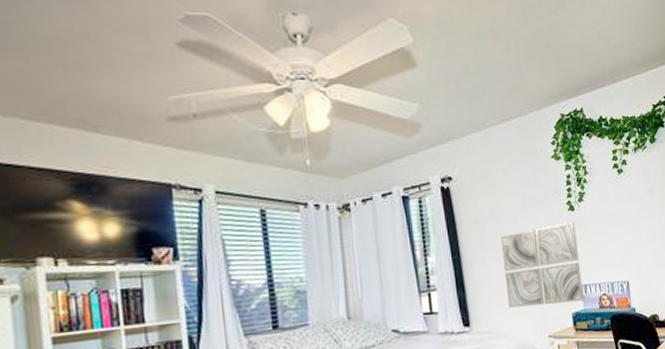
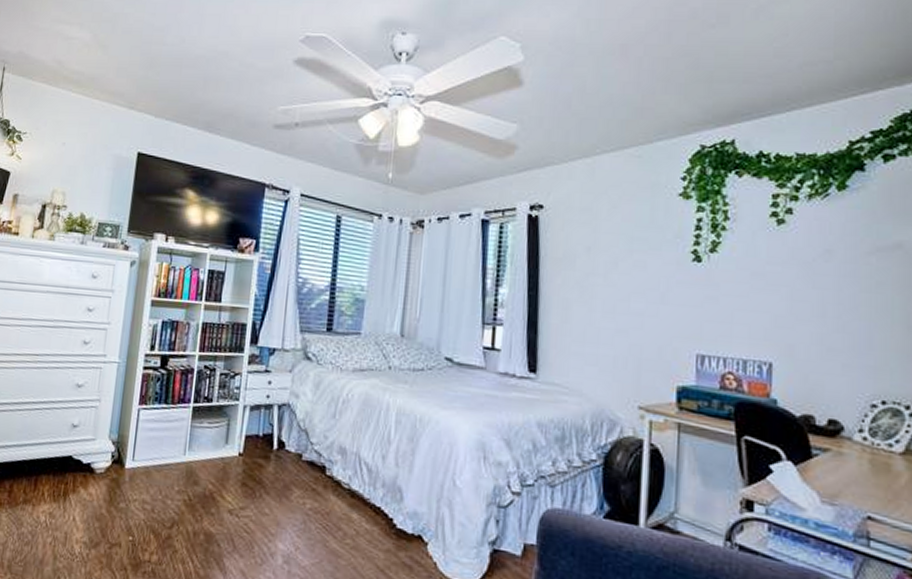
wall art: present [500,222,584,308] -> none [590,275,700,375]

